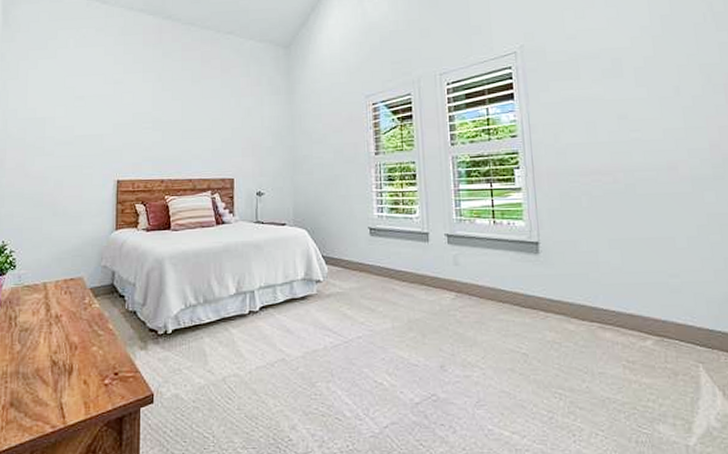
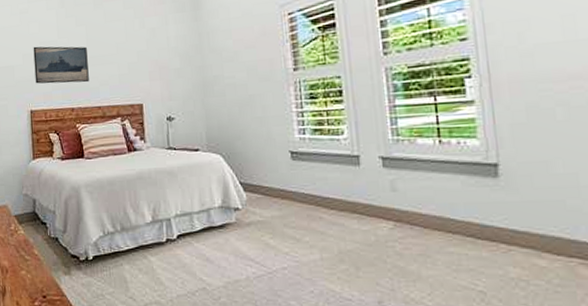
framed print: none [125,116,182,155] -> present [33,46,89,84]

